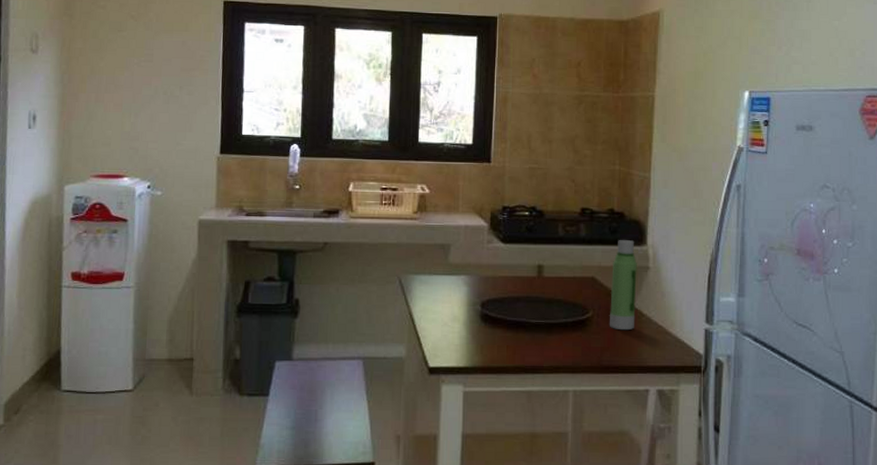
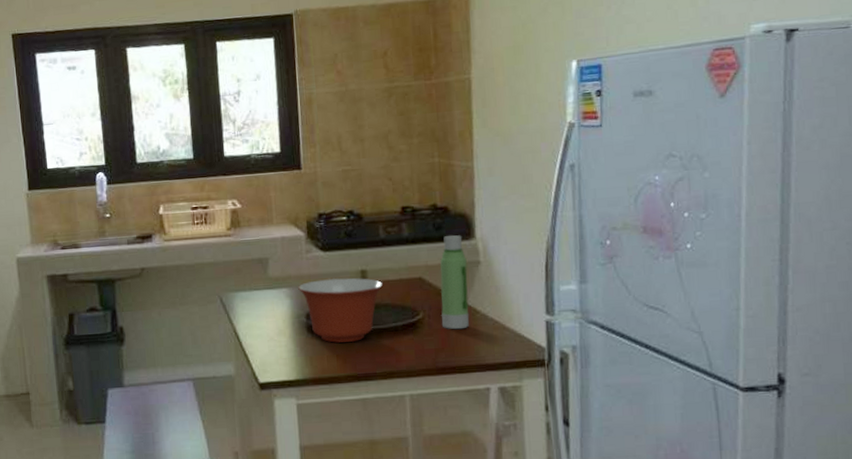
mixing bowl: none [476,270,558,334] -> present [298,278,384,343]

